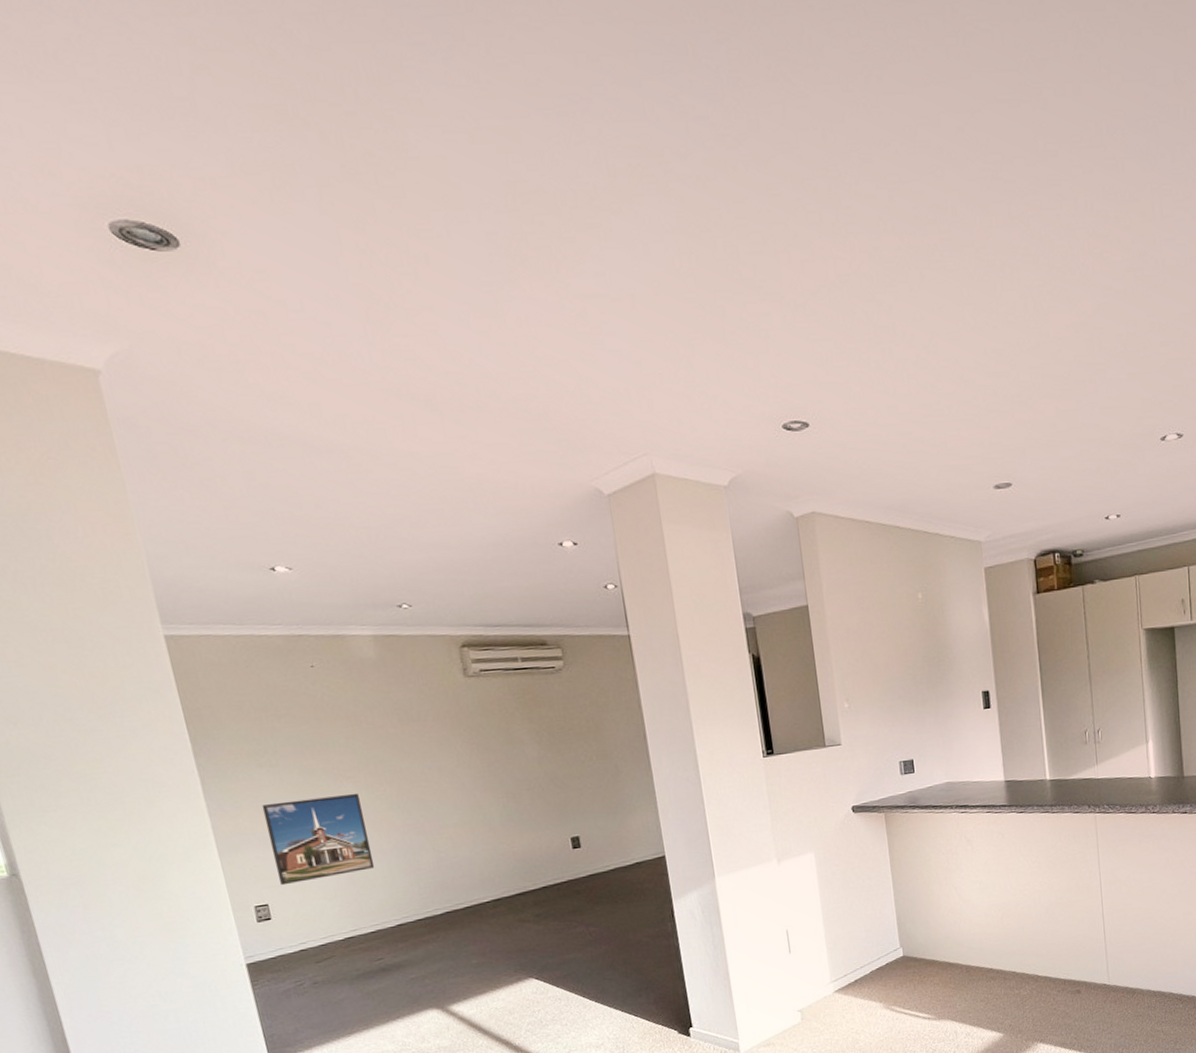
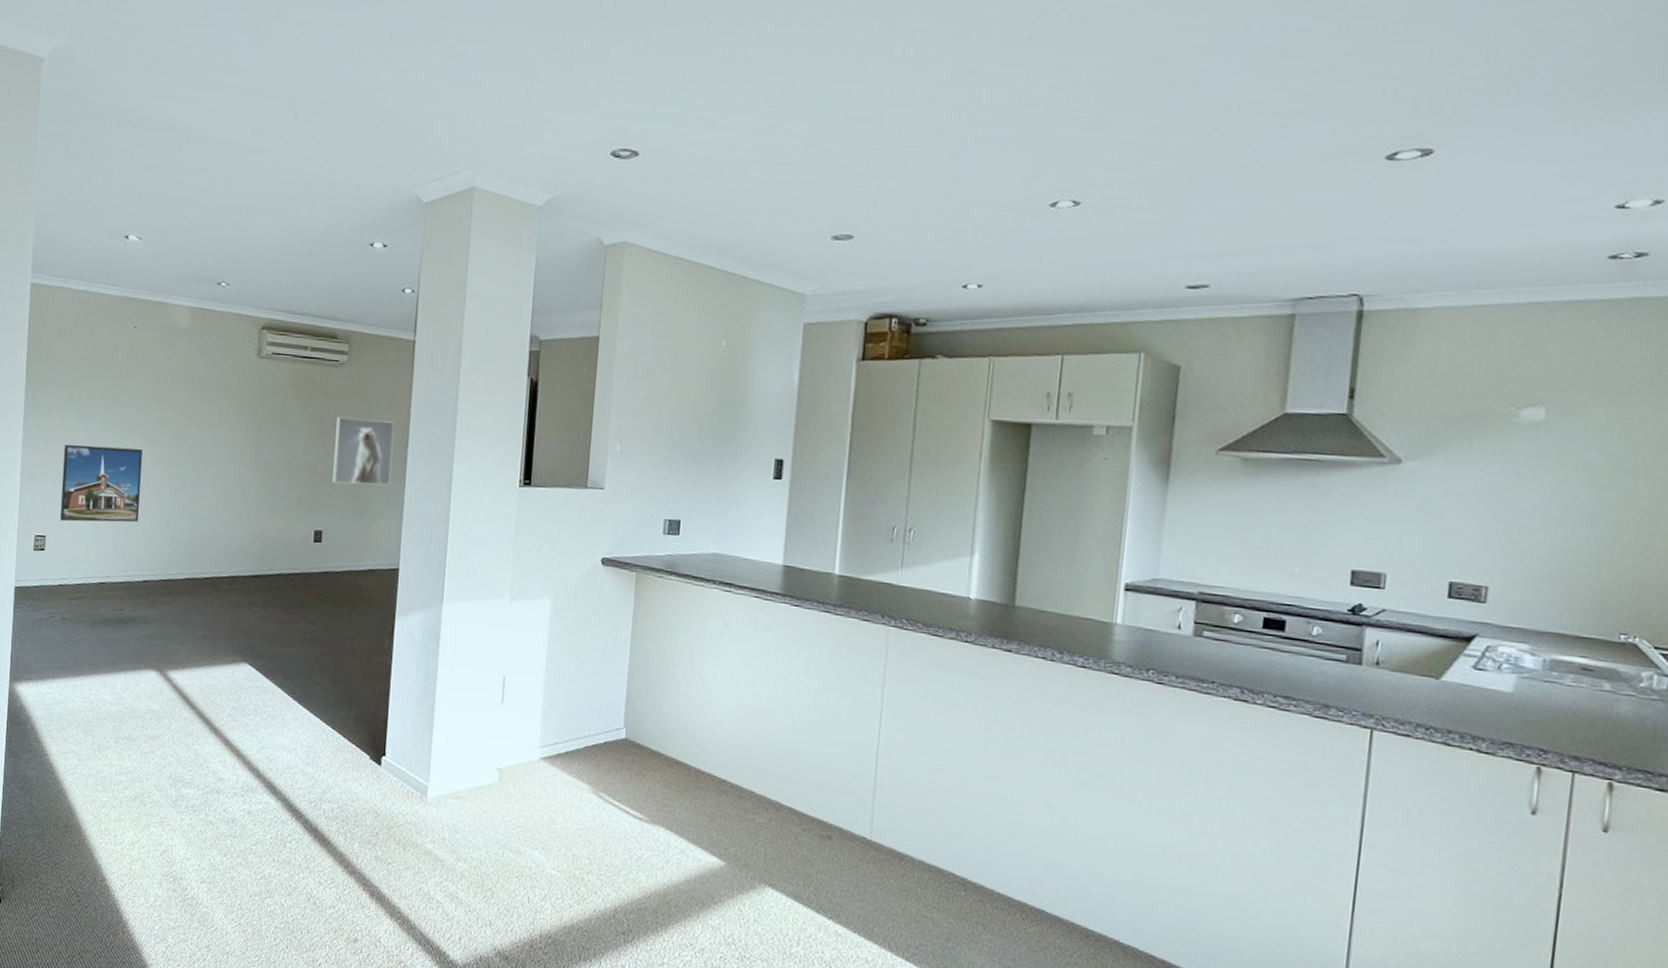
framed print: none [567,718,638,788] -> present [332,416,395,486]

